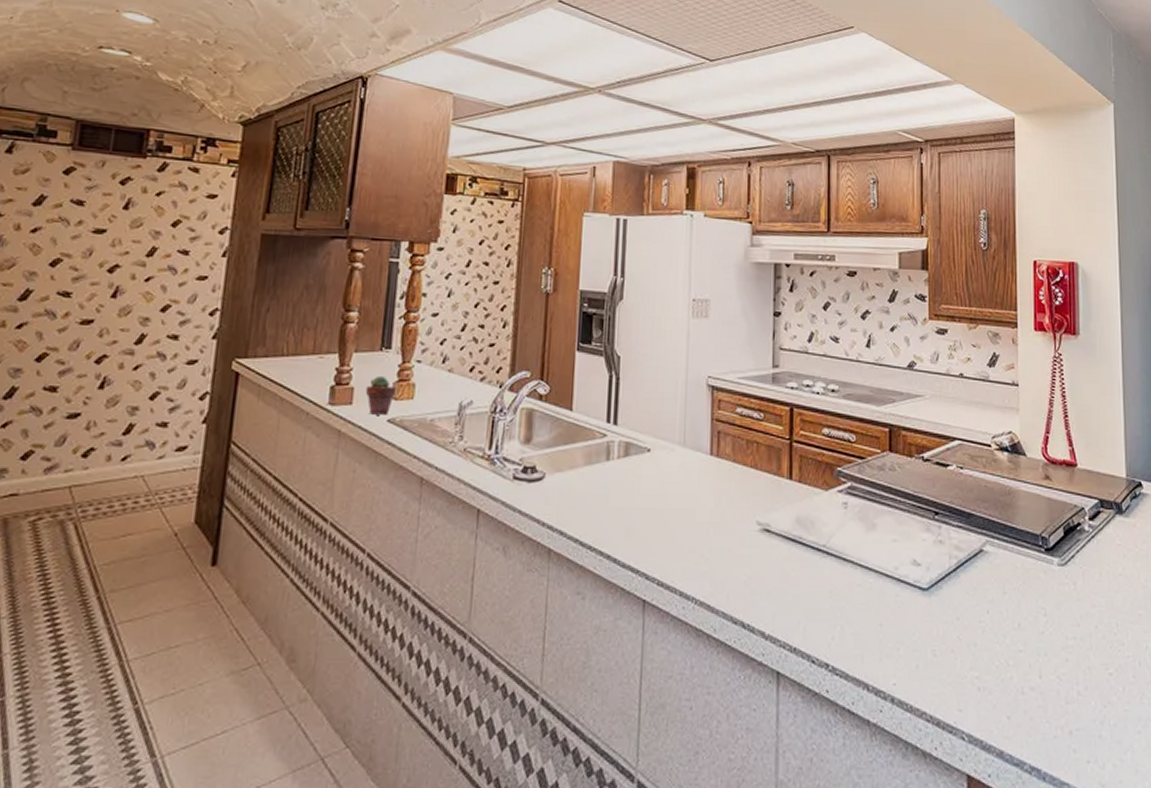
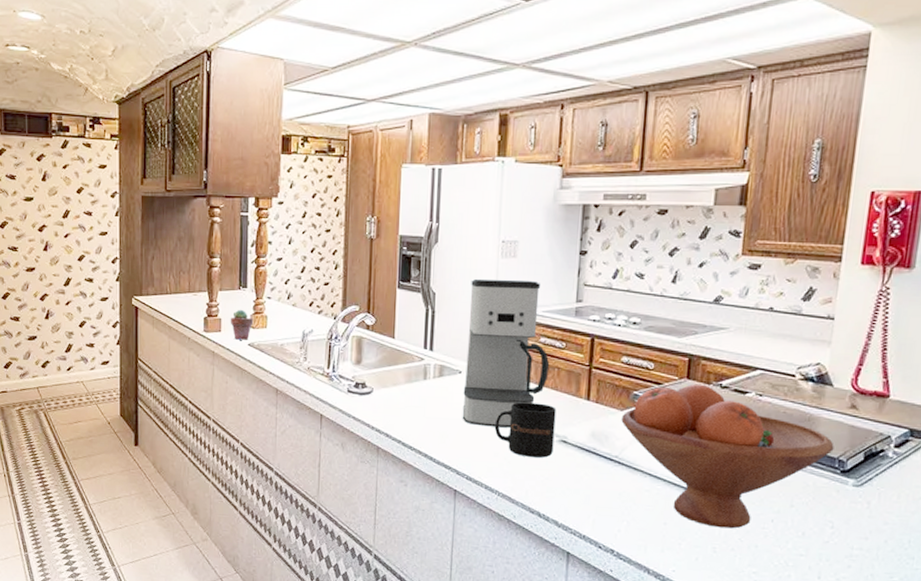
coffee maker: none [651,341,748,517] -> present [462,279,550,428]
mug: none [690,484,757,552] -> present [495,402,557,458]
fruit bowl: none [827,457,1036,625] -> present [621,384,834,529]

